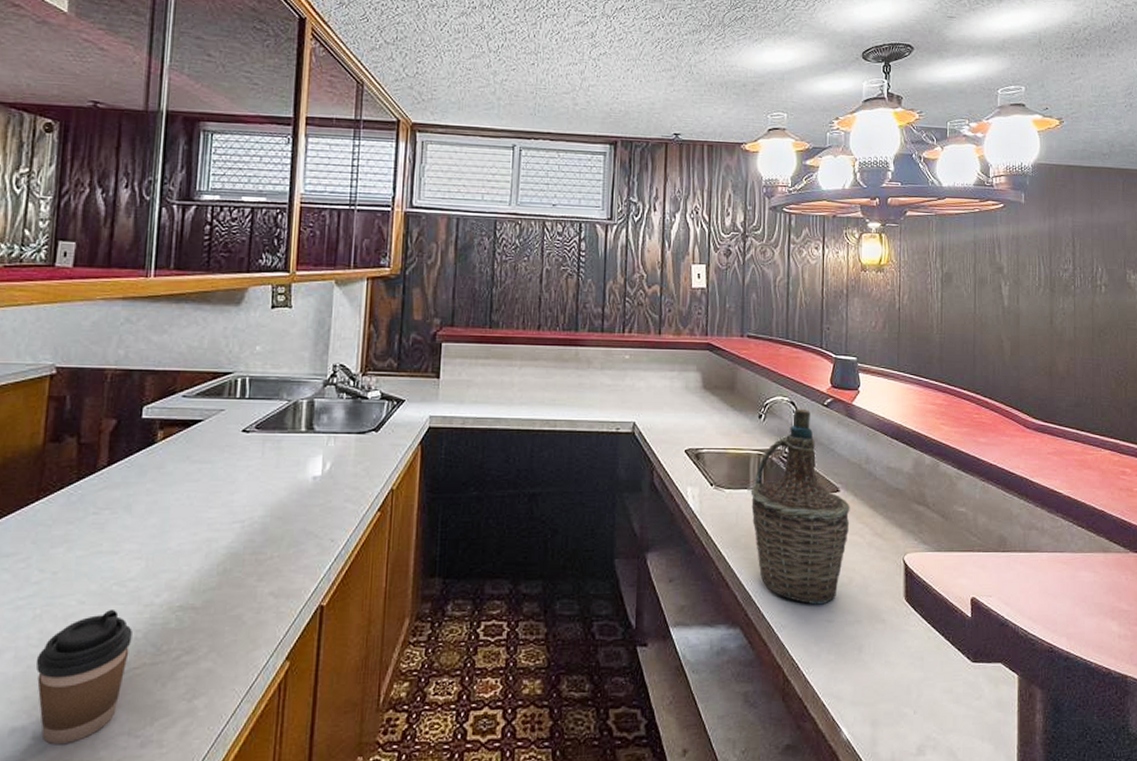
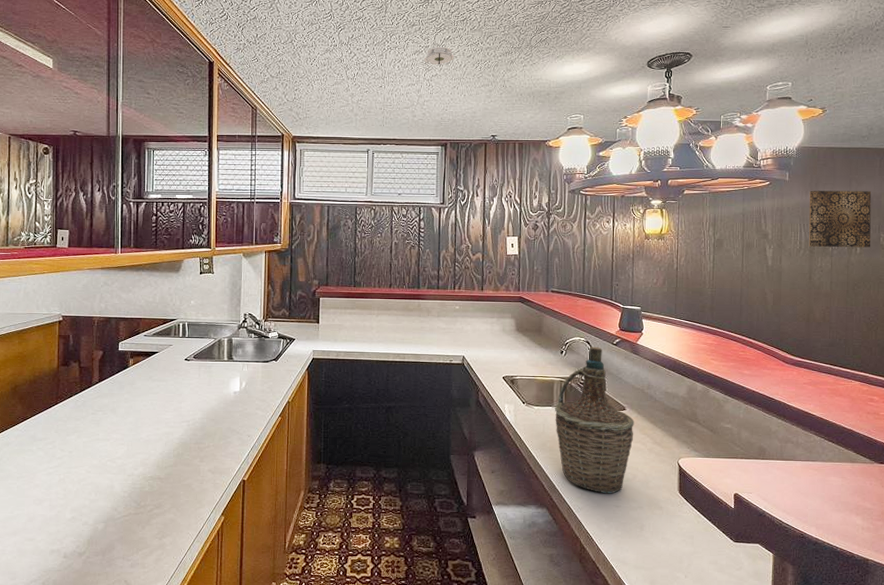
coffee cup: present [36,609,132,745] -> none [63,477,121,563]
smoke detector: none [589,17,628,41] -> present [423,47,454,66]
wall art: none [1048,216,1117,286] -> present [809,190,872,247]

